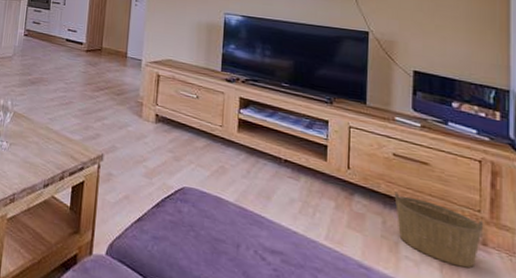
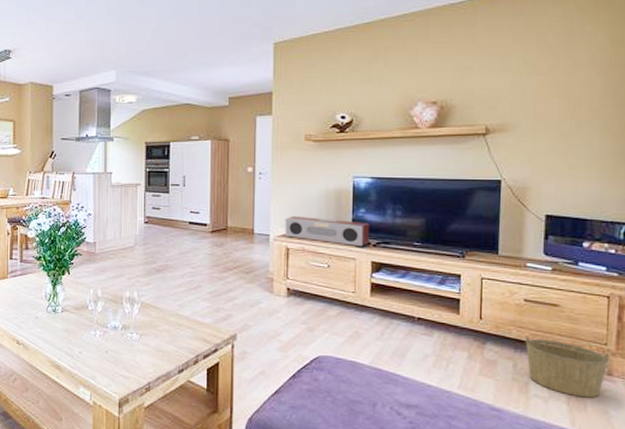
speaker: none [156,44,240,82] -> present [285,216,370,247]

